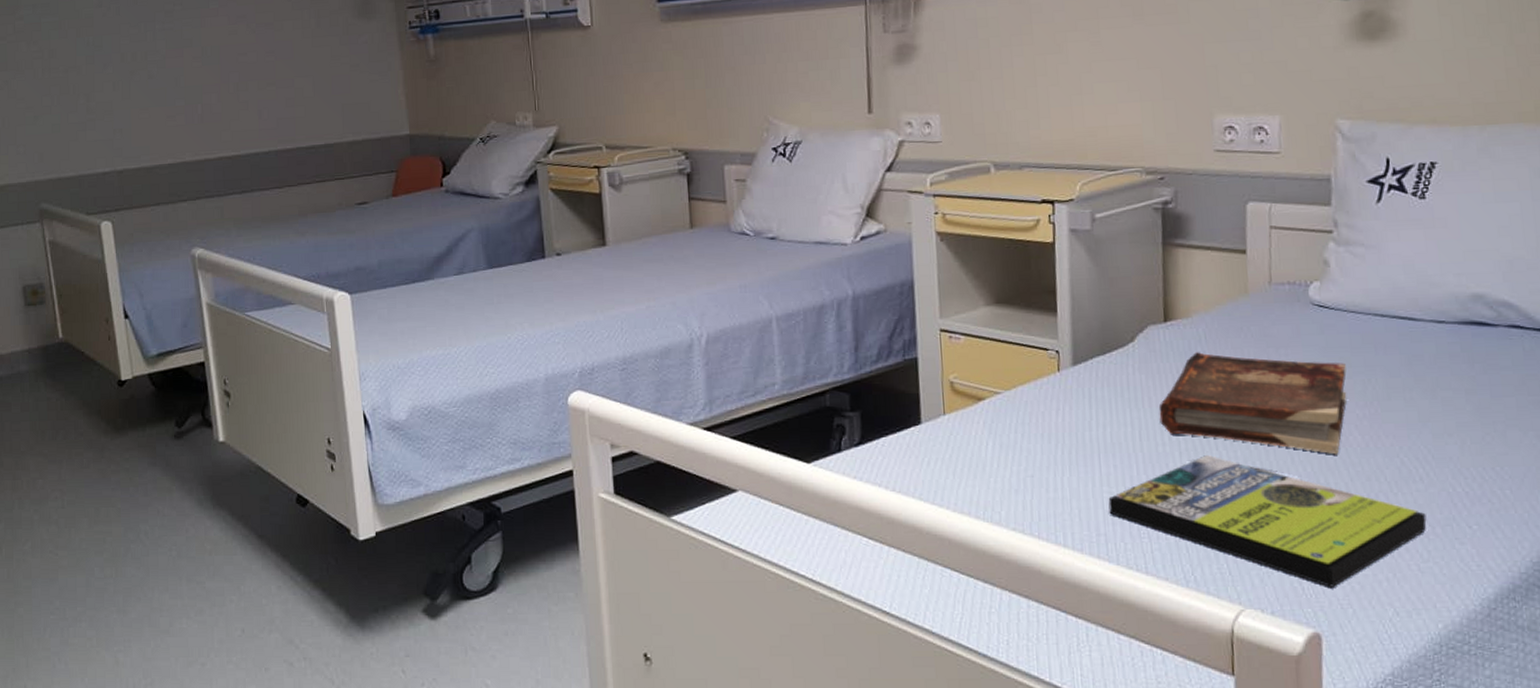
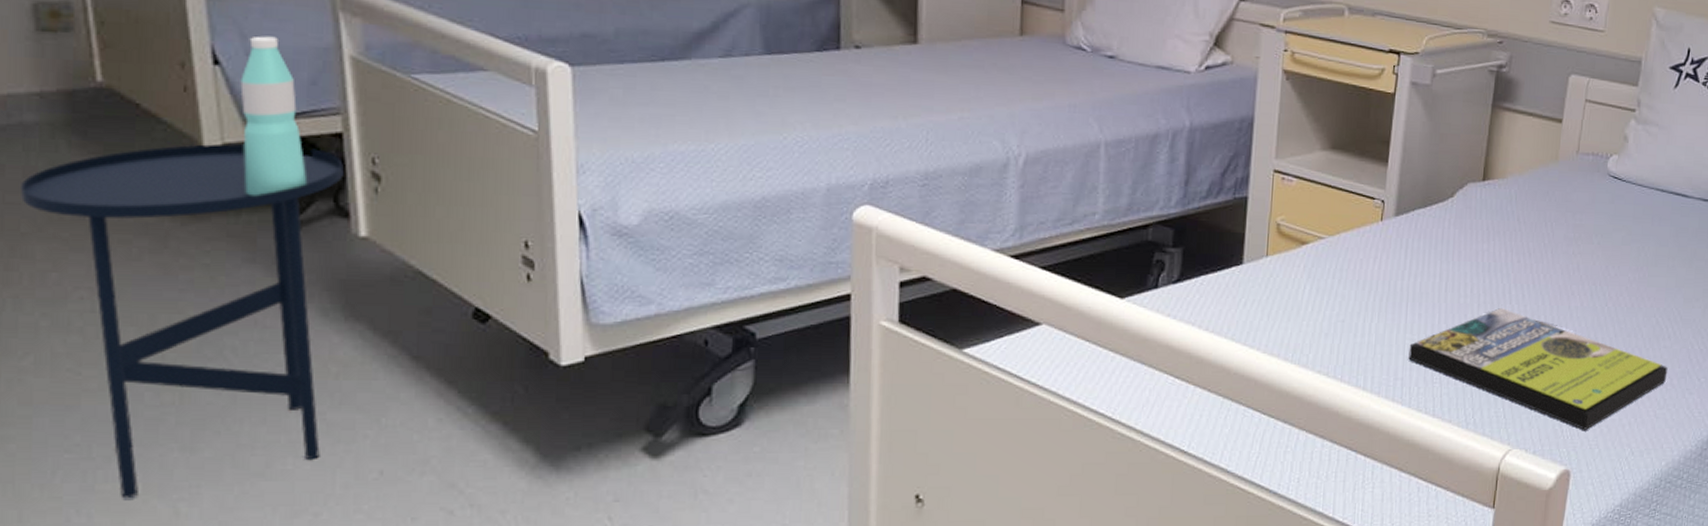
side table: none [19,376,207,650] -> present [19,143,344,499]
water bottle: none [141,293,185,415] -> present [240,36,308,196]
book: present [1158,352,1347,455] -> none [1465,212,1627,313]

